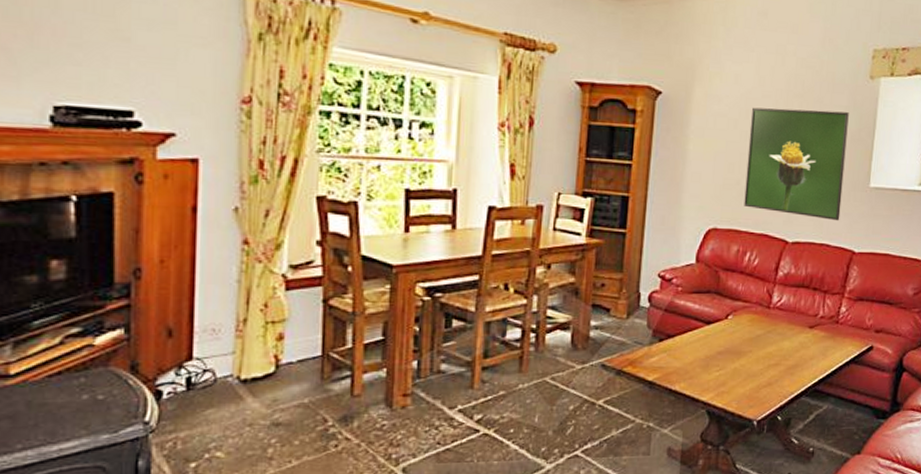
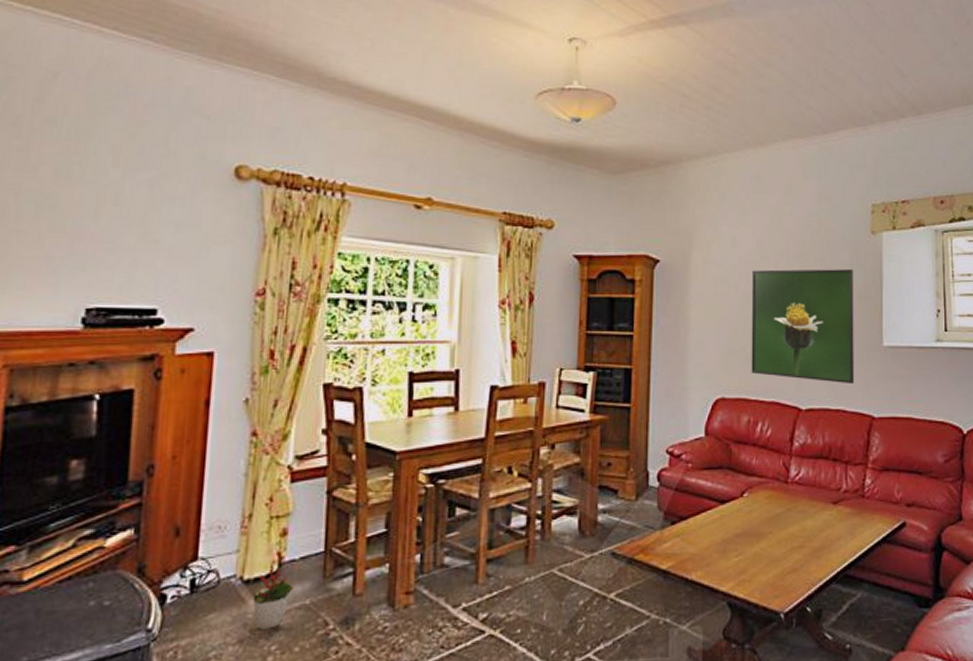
decorative plant: none [251,363,291,424] -> present [253,561,293,630]

